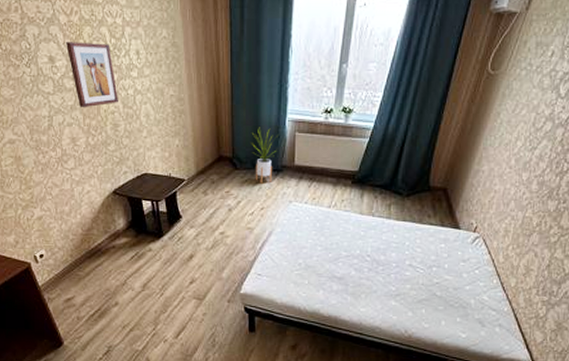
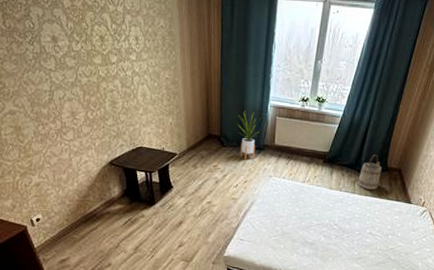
wall art: present [66,42,118,108] -> none [69,24,117,86]
bucket: none [393,172,423,214] -> present [357,155,382,190]

